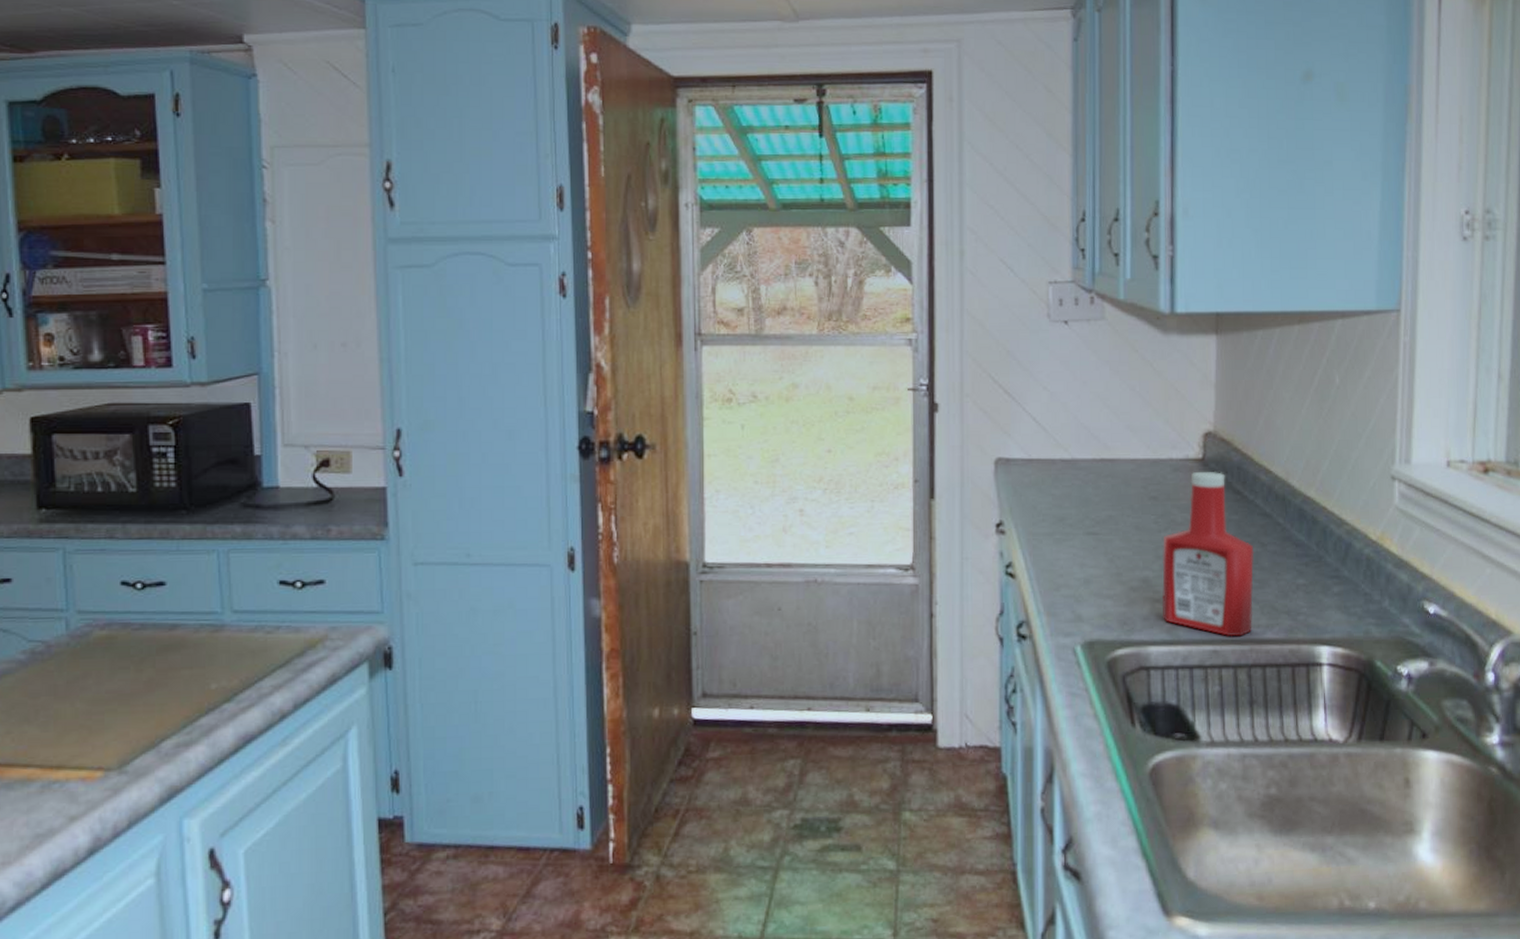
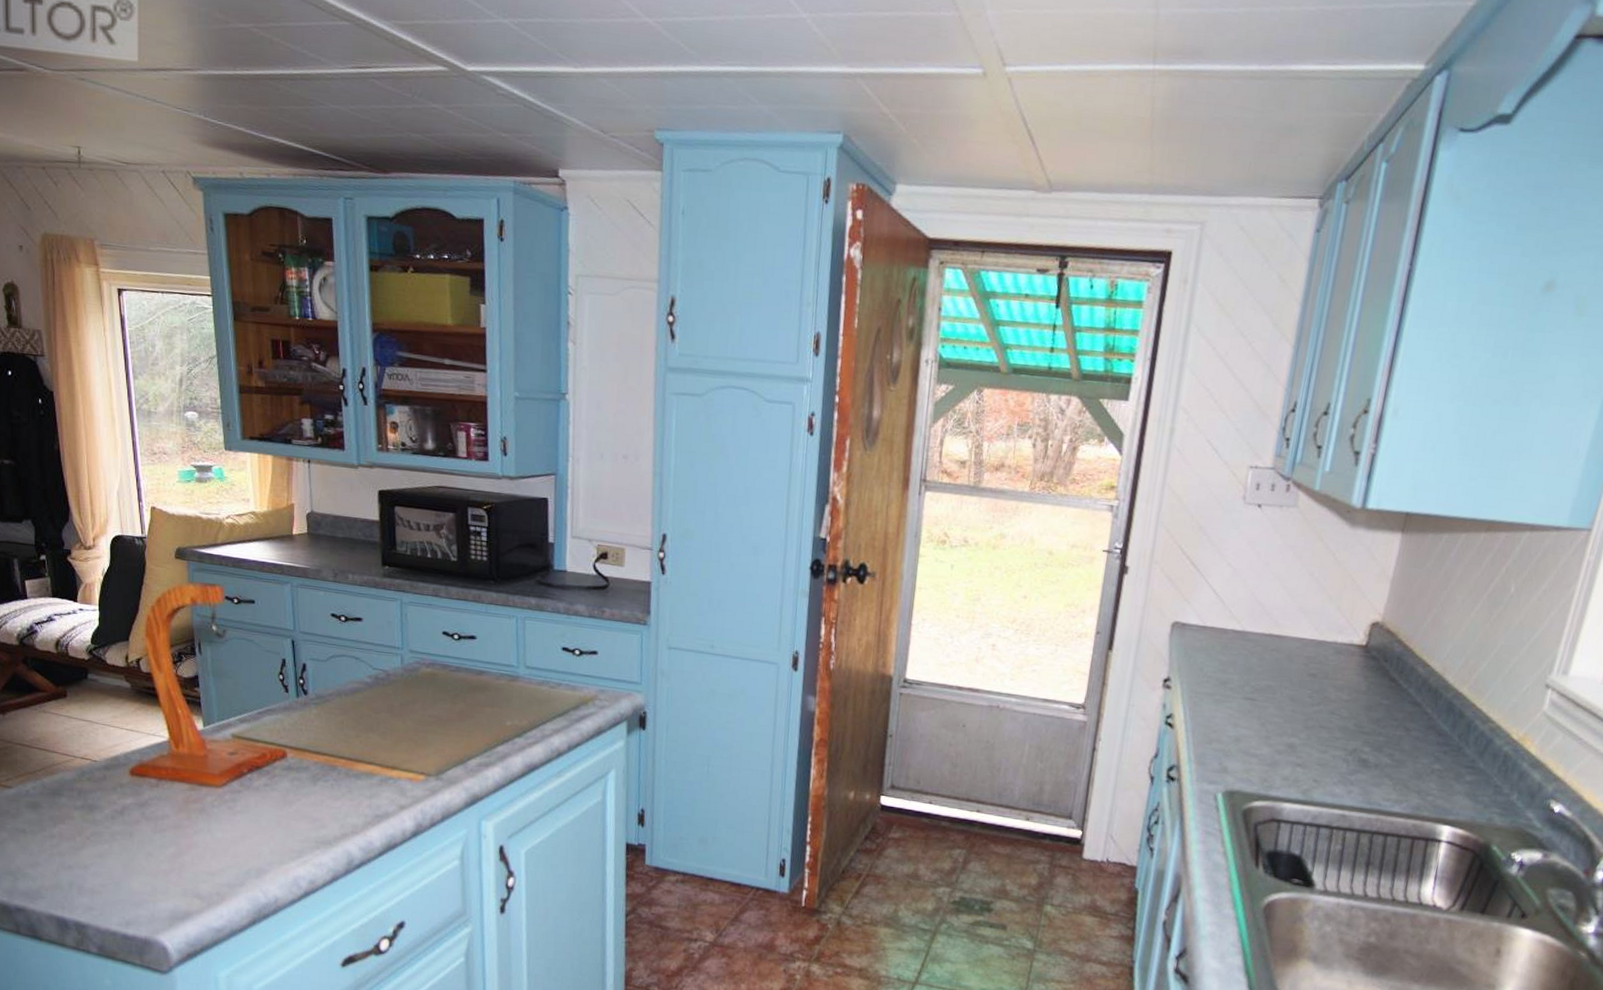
ketchup bottle: present [1161,471,1254,637] -> none [1301,656,1398,806]

